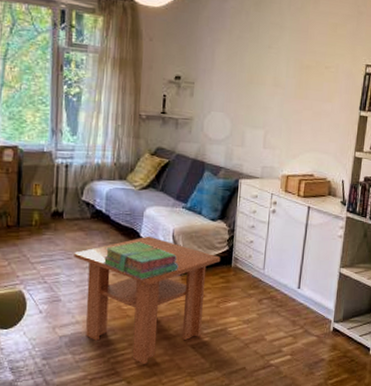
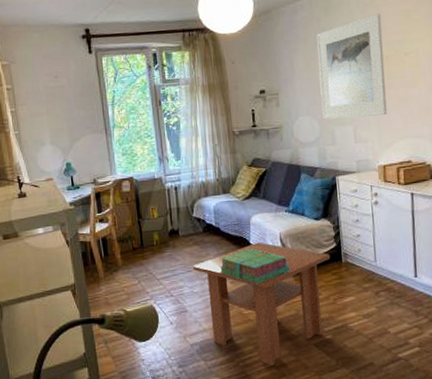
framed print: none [236,20,309,125] -> present [316,13,388,120]

